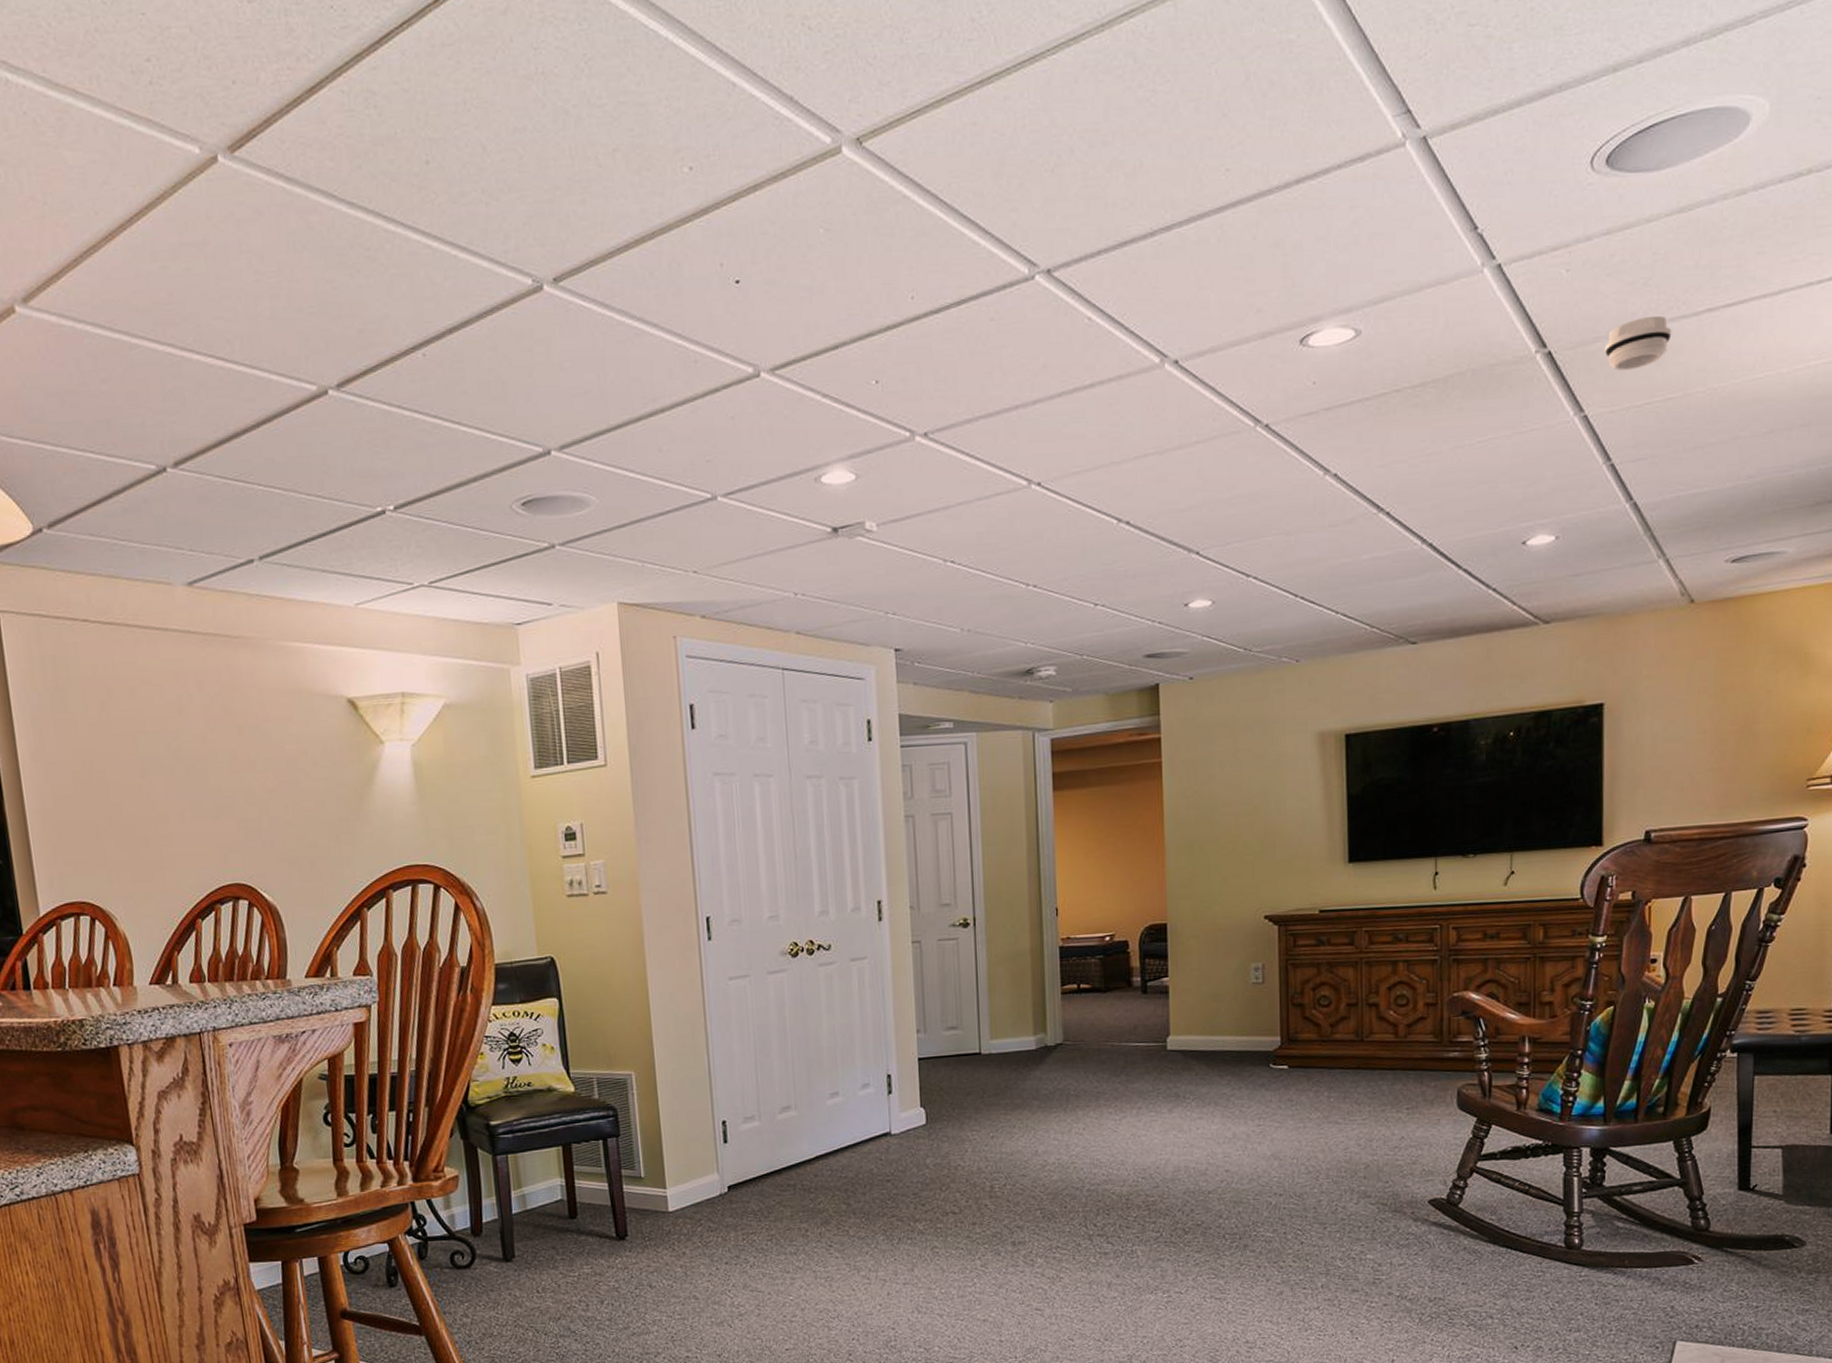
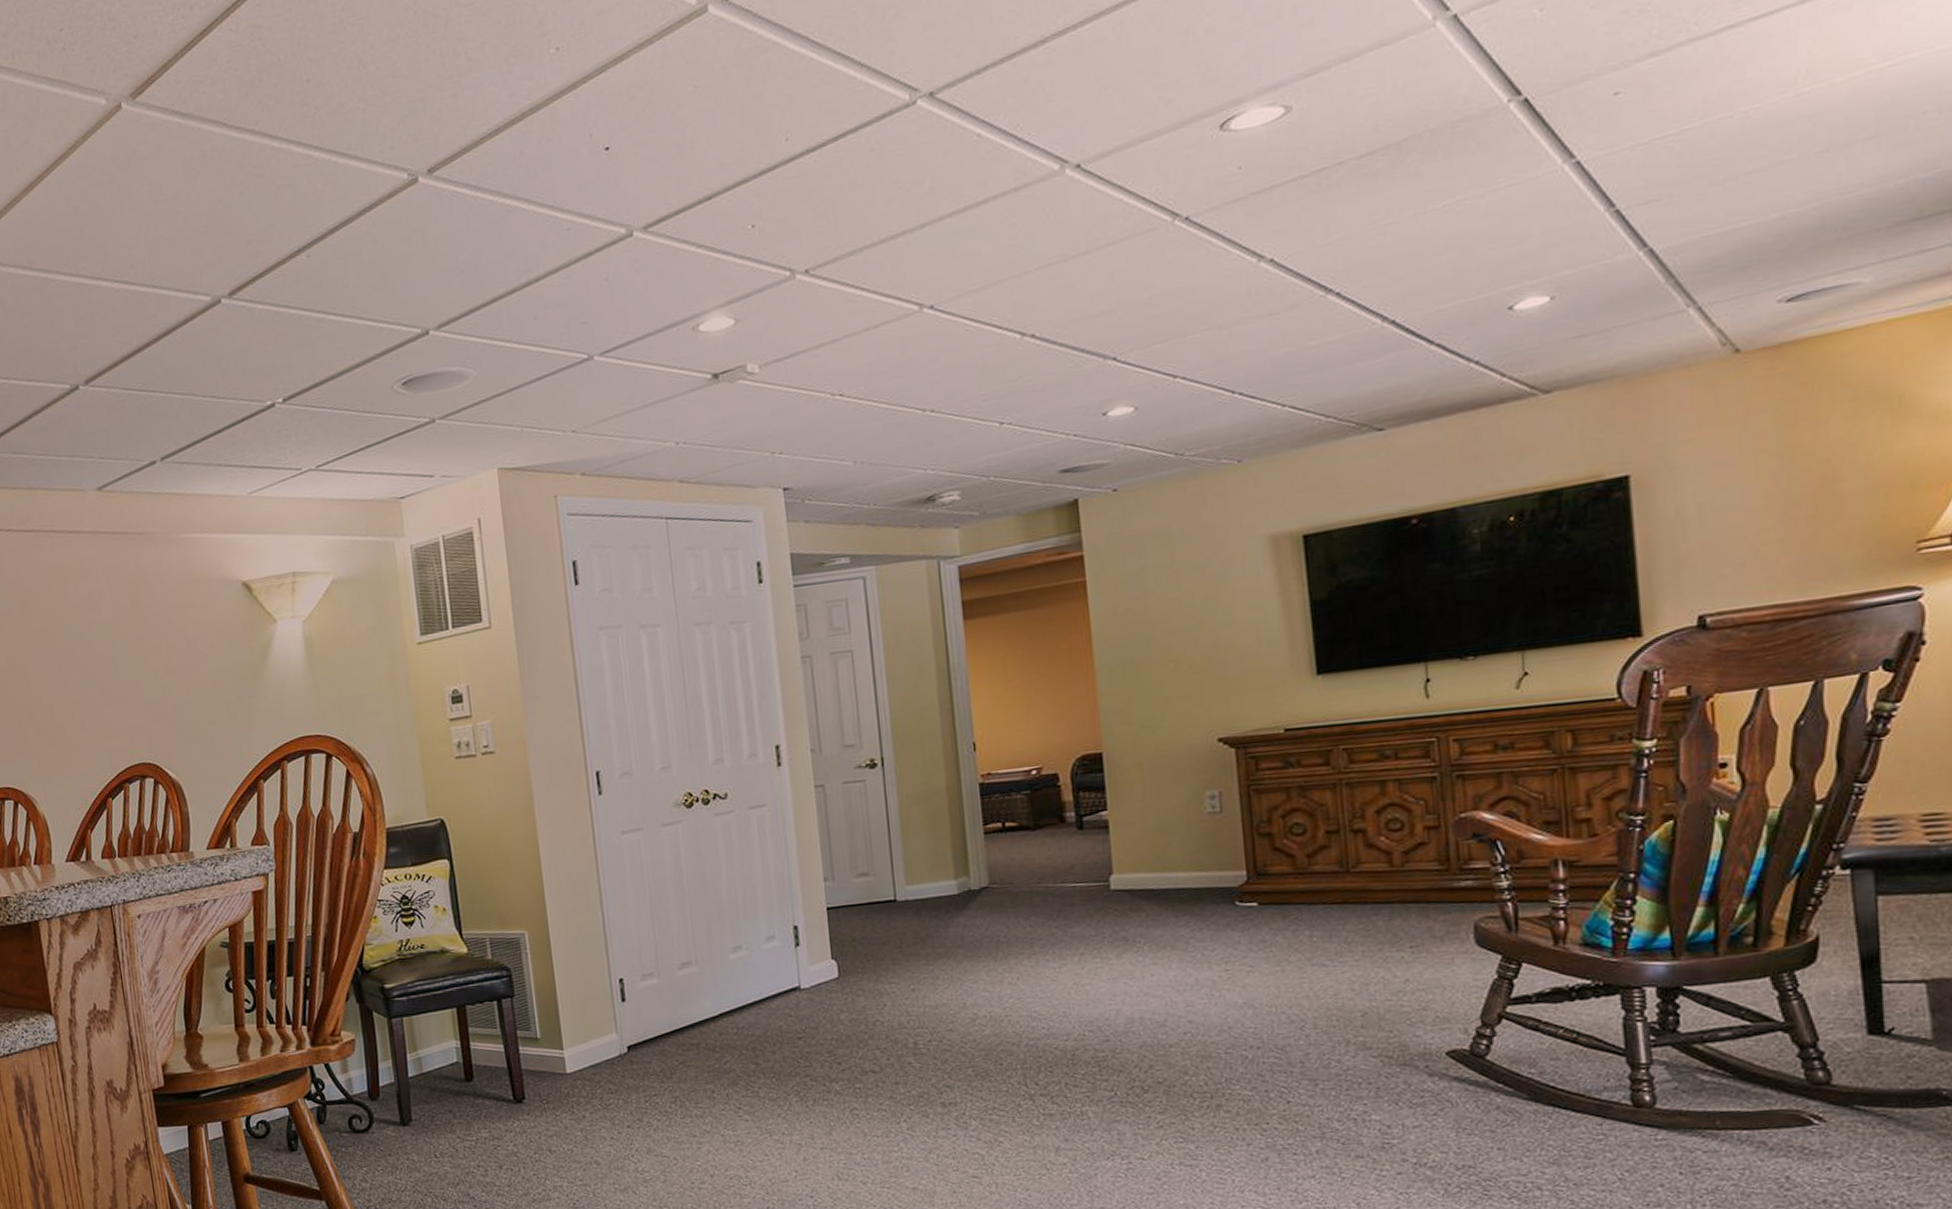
smoke detector: present [1604,315,1672,371] -> none [1595,41,1683,108]

